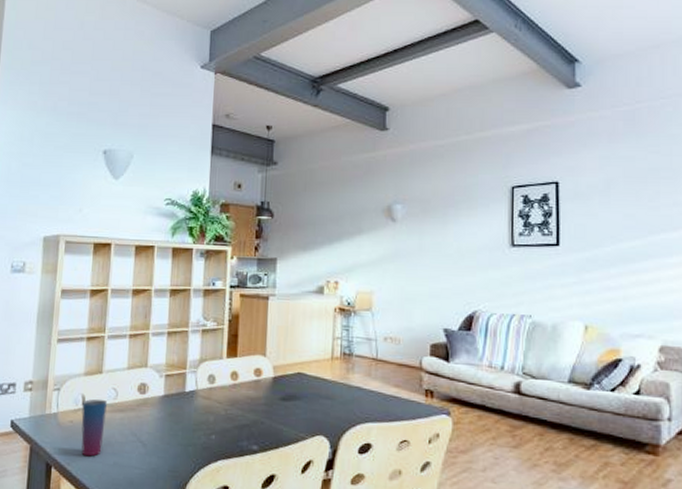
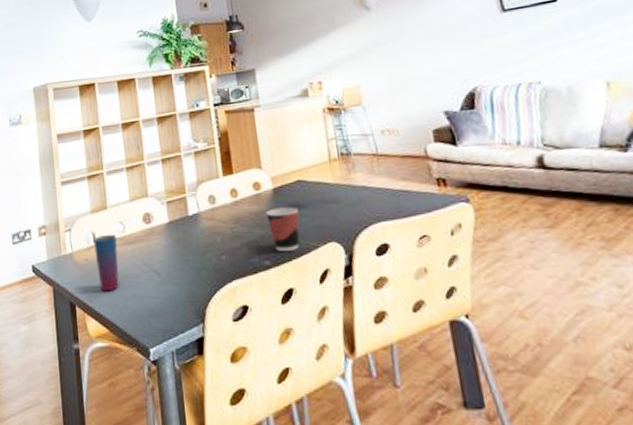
cup: none [262,396,295,439] -> present [266,207,300,251]

